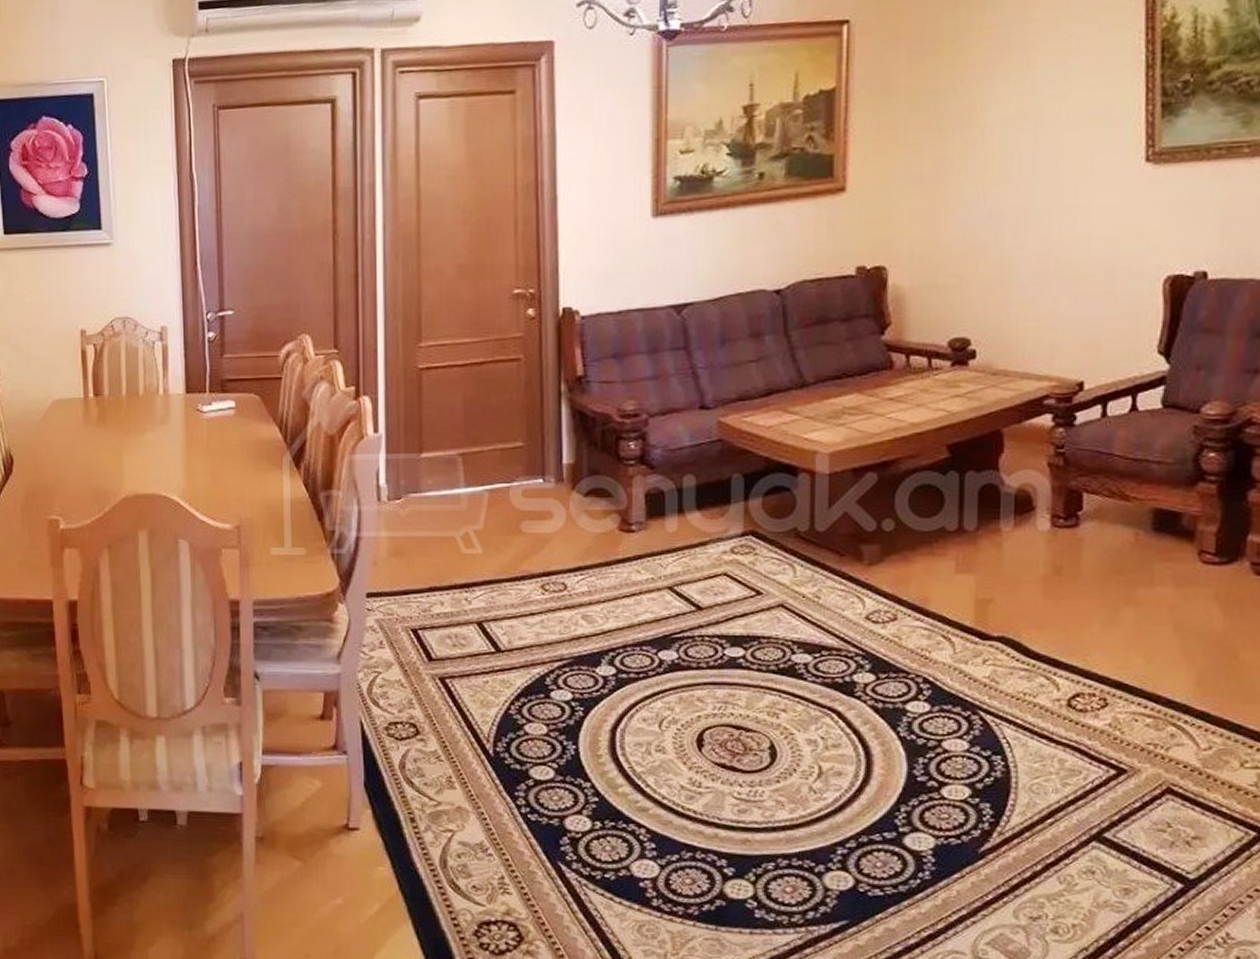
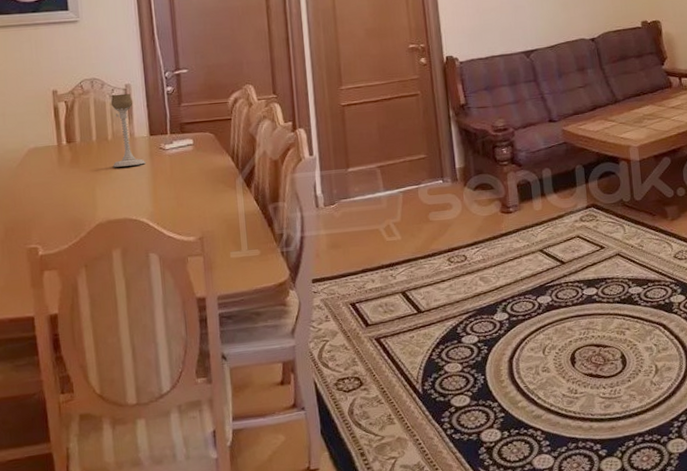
candle holder: none [142,338,180,430] -> present [110,93,146,167]

